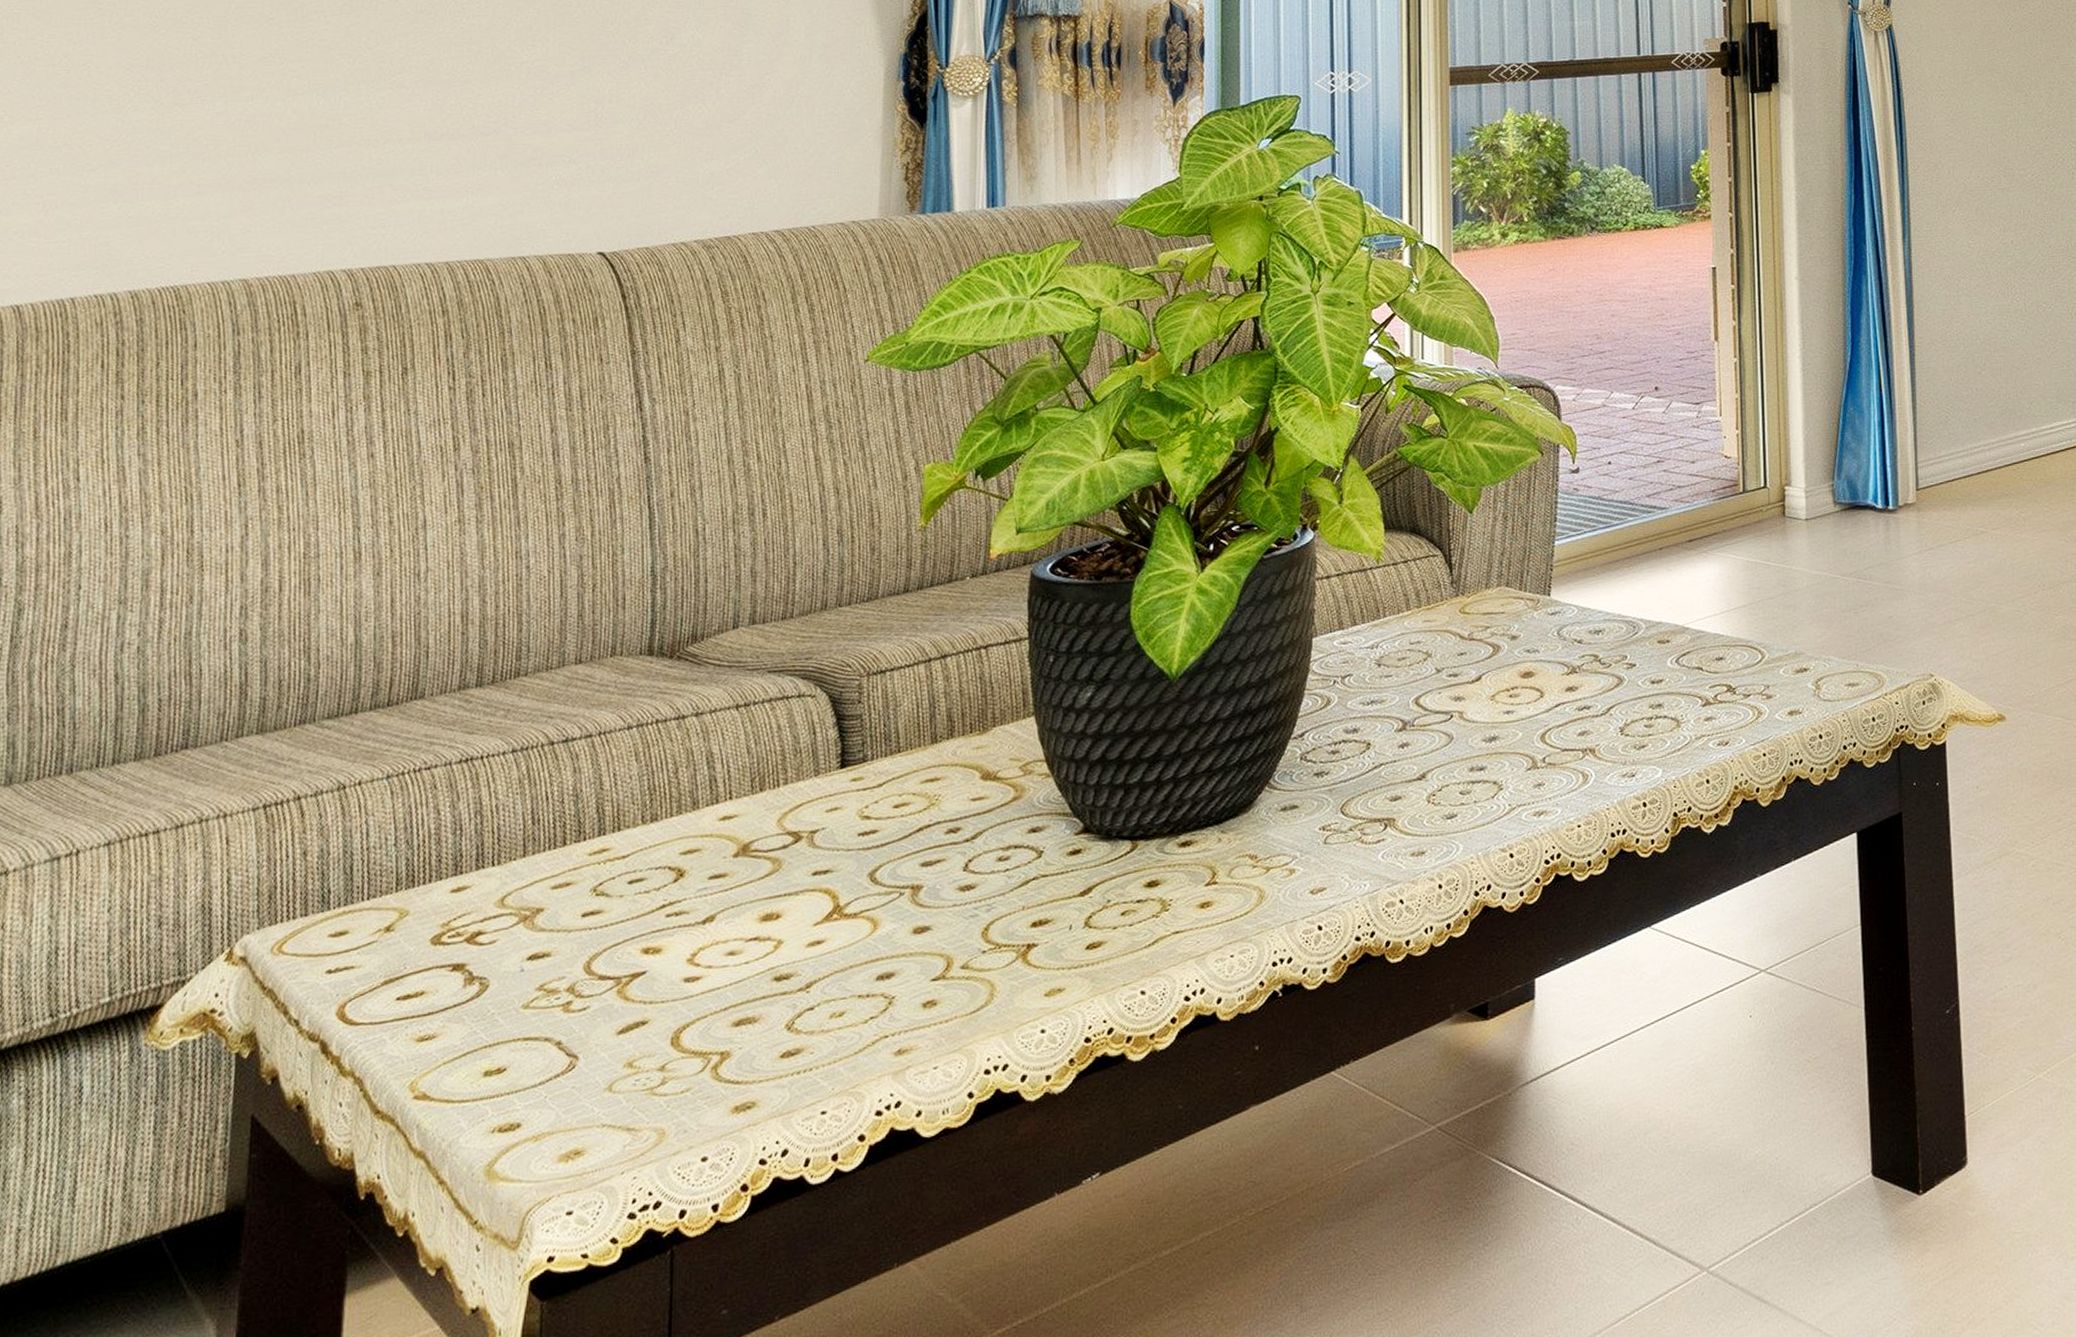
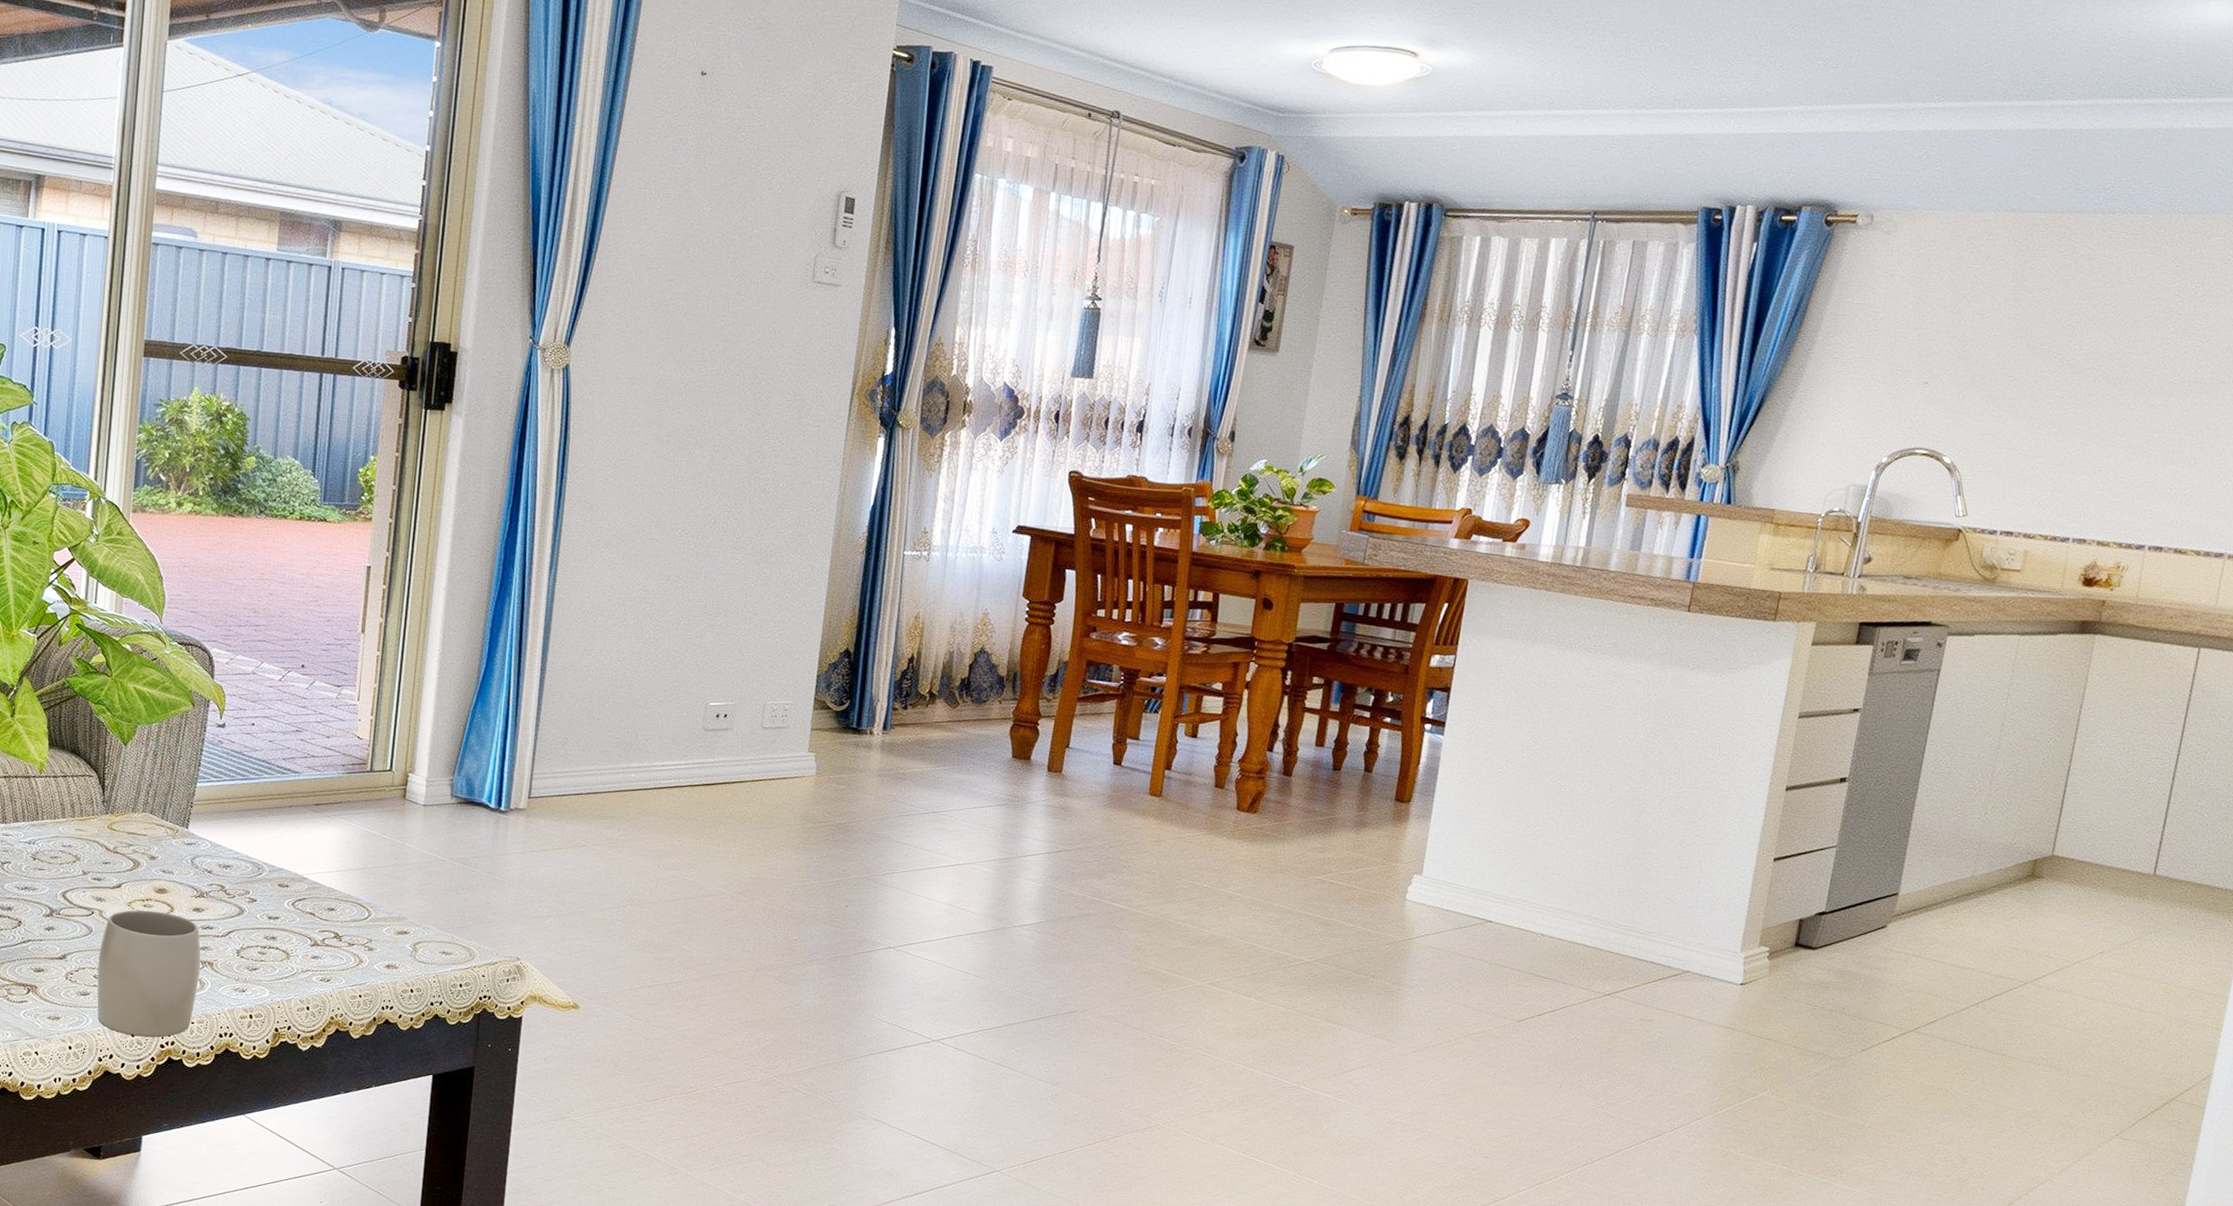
mug: none [1463,699,1581,857] -> present [97,910,201,1038]

